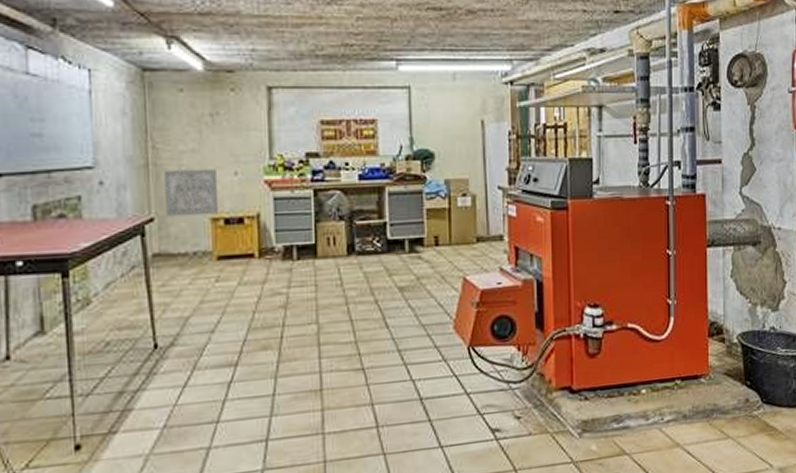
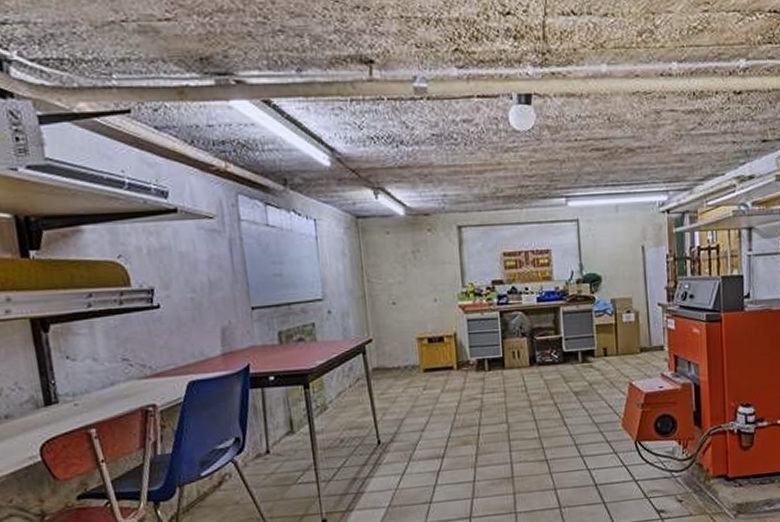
relief sculpture: present [164,168,218,217] -> none [378,297,422,338]

